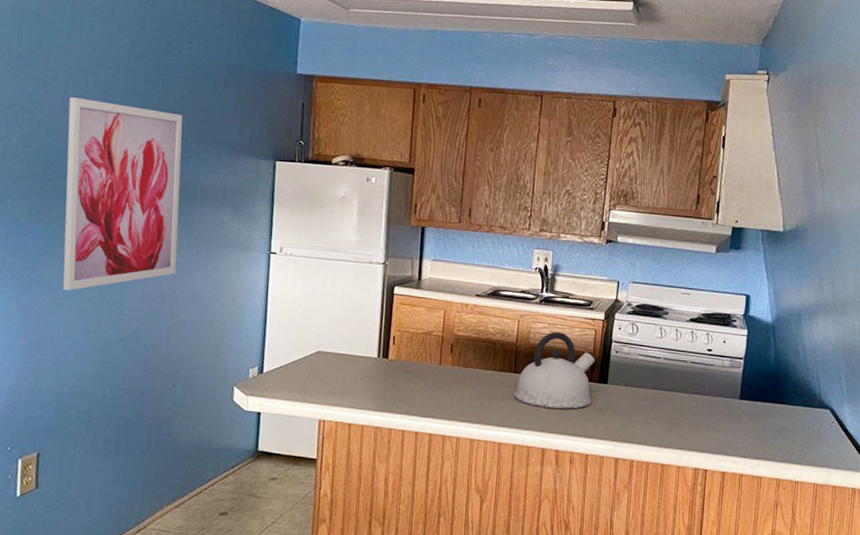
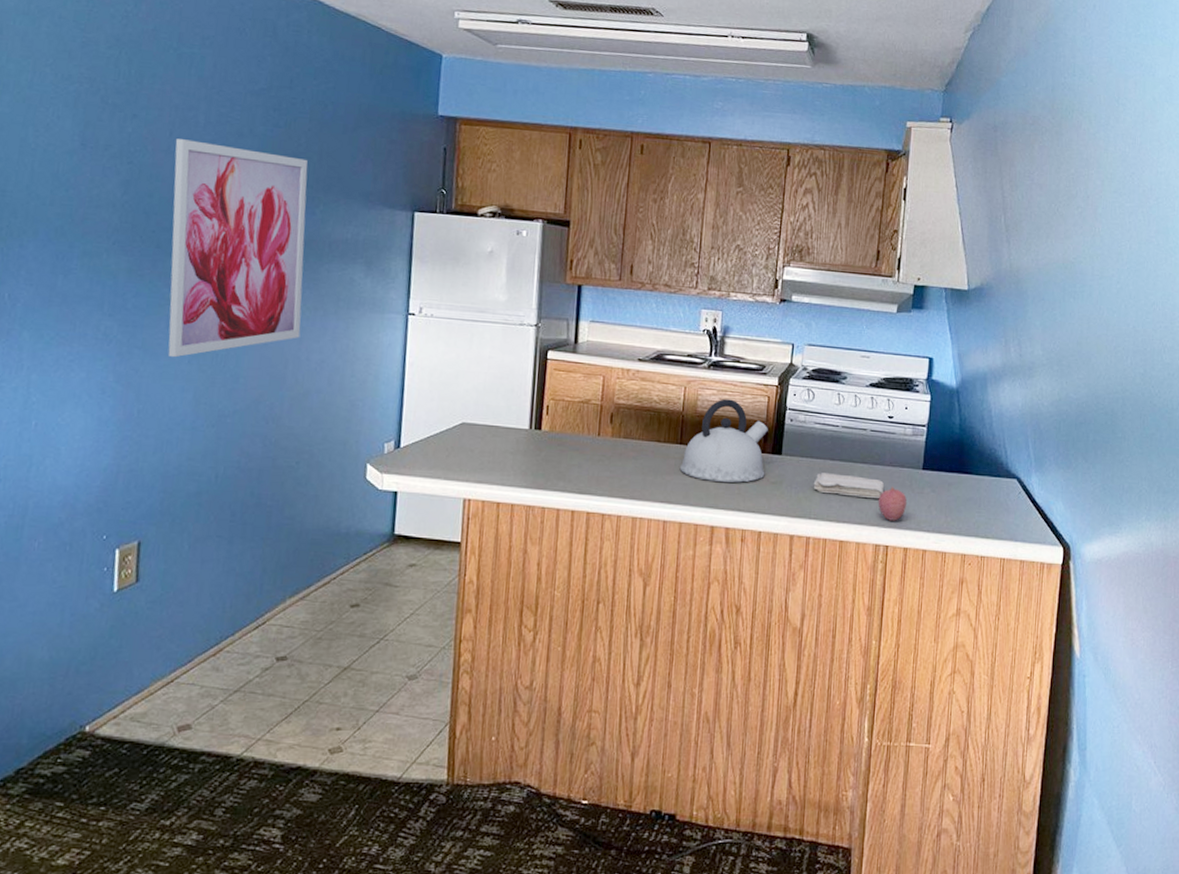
washcloth: none [637,401,704,426] -> present [813,473,885,499]
fruit: none [697,414,725,447] -> present [878,486,908,521]

